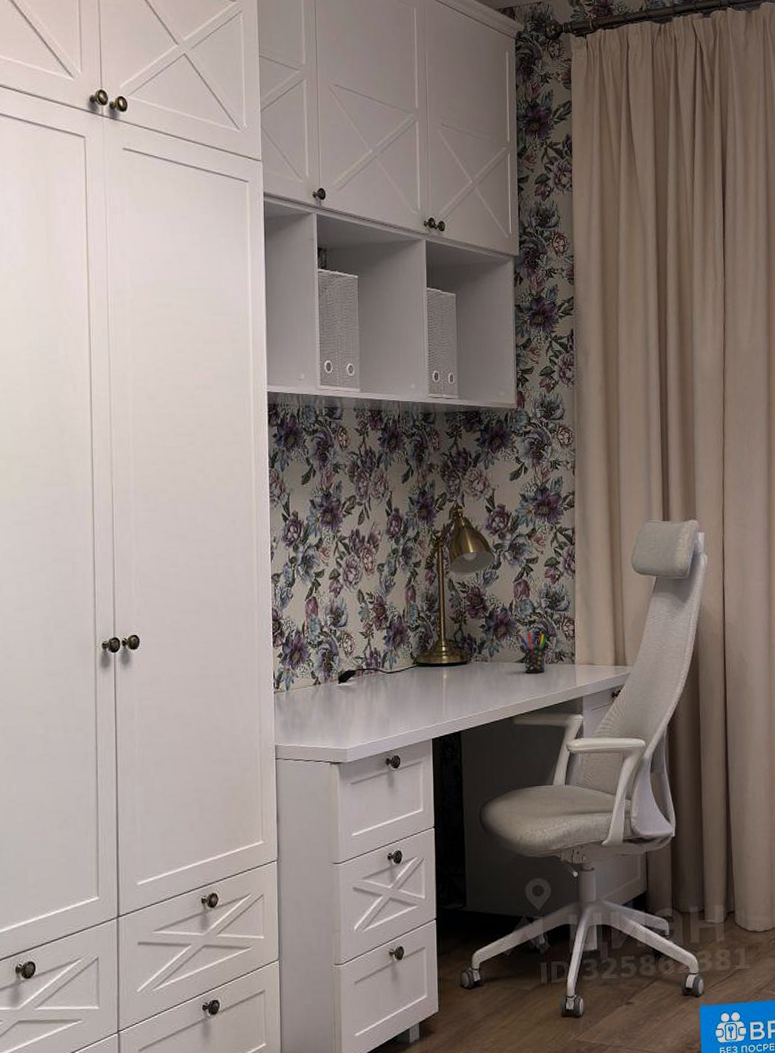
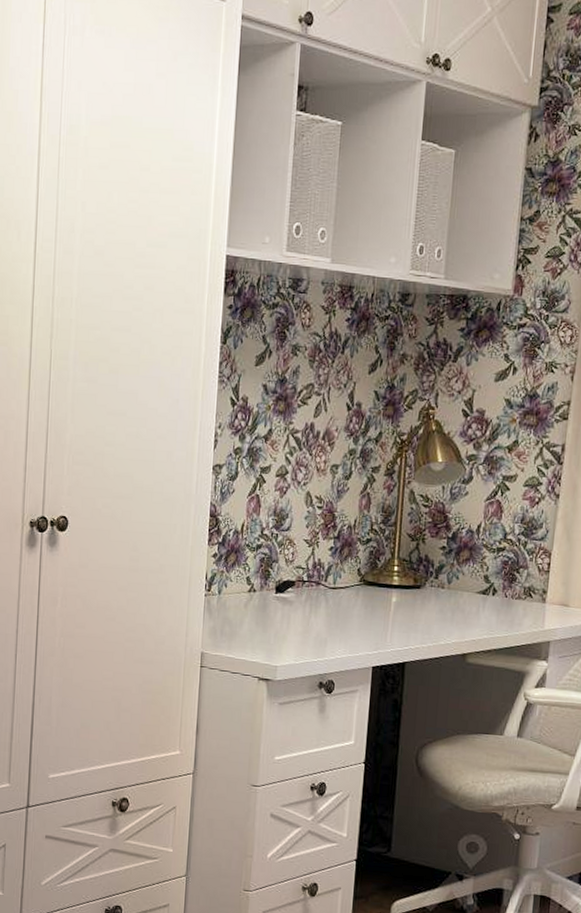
pen holder: present [520,632,547,673] -> none [484,560,516,608]

